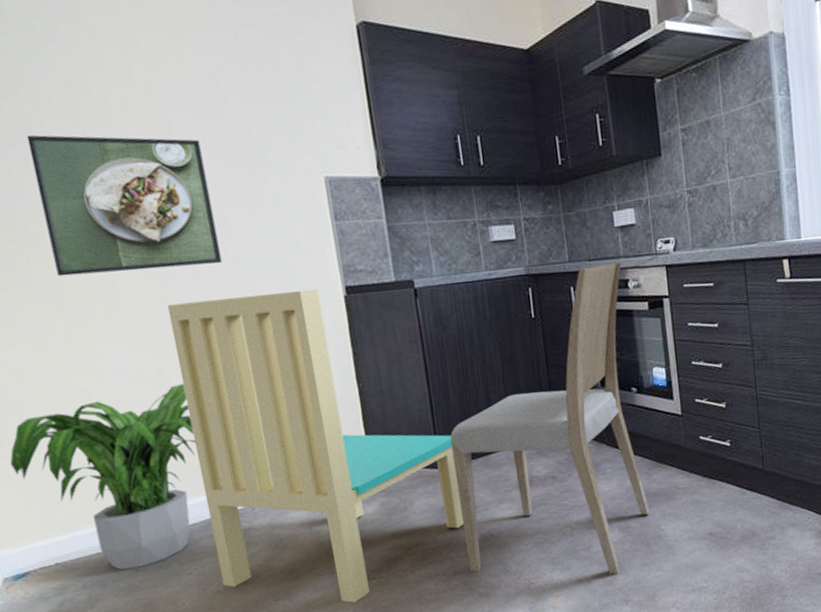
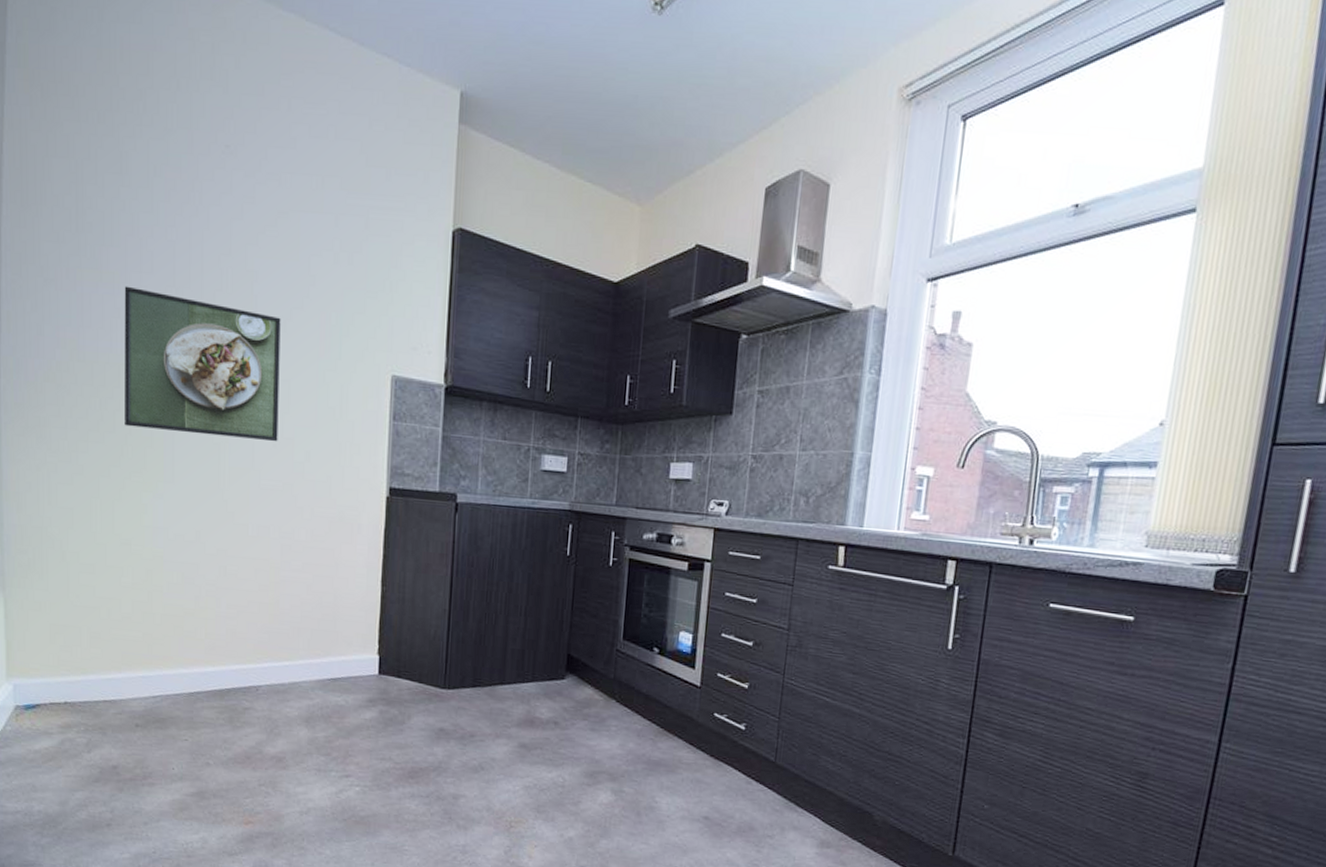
potted plant: present [10,384,196,570] -> none [45,552,218,724]
dining chair: present [168,288,464,603] -> none [214,473,463,805]
dining chair: present [450,262,650,575] -> none [453,514,669,838]

